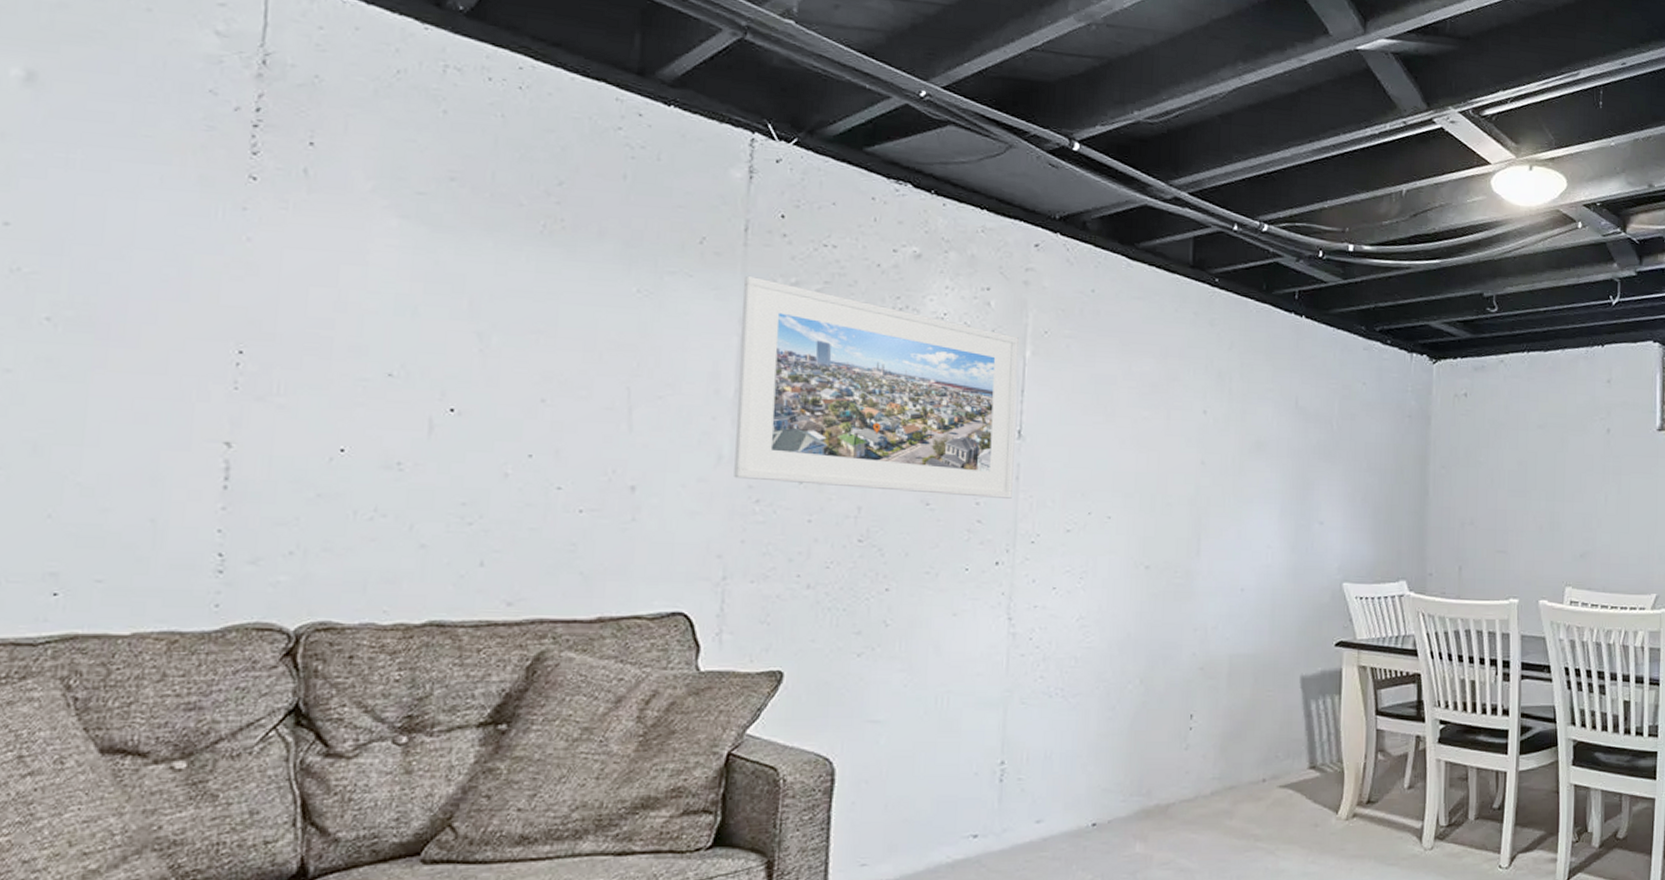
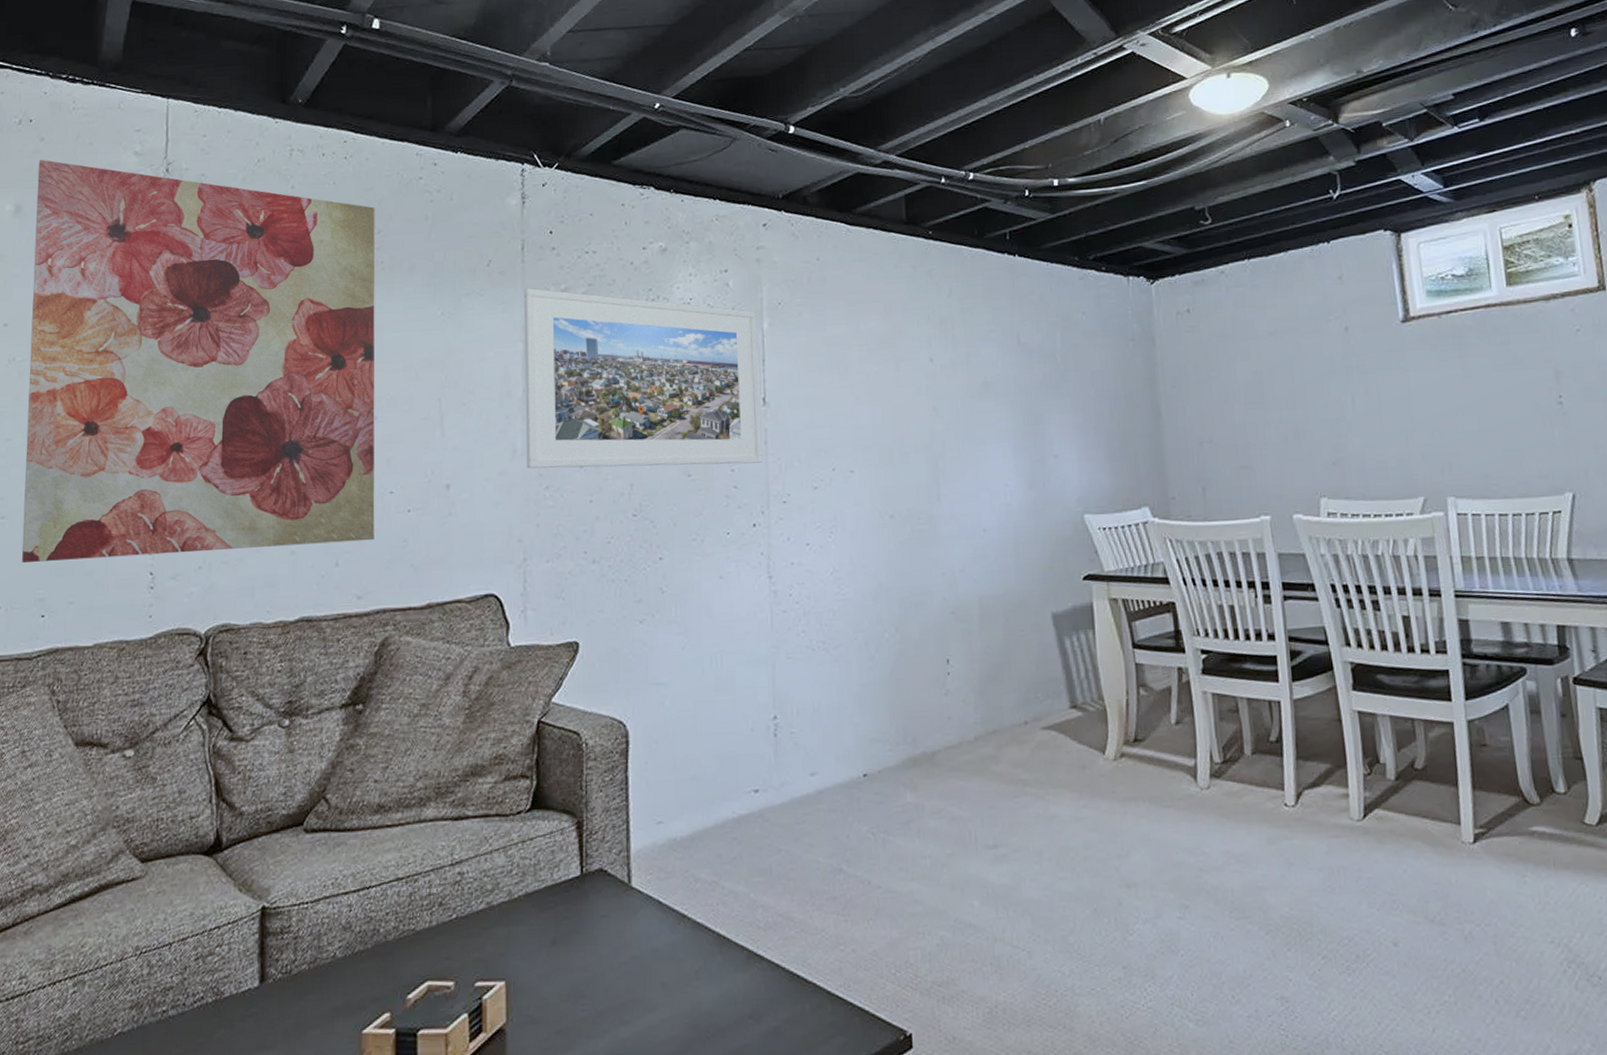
wall art: none [23,16,557,541] -> present [21,159,376,564]

